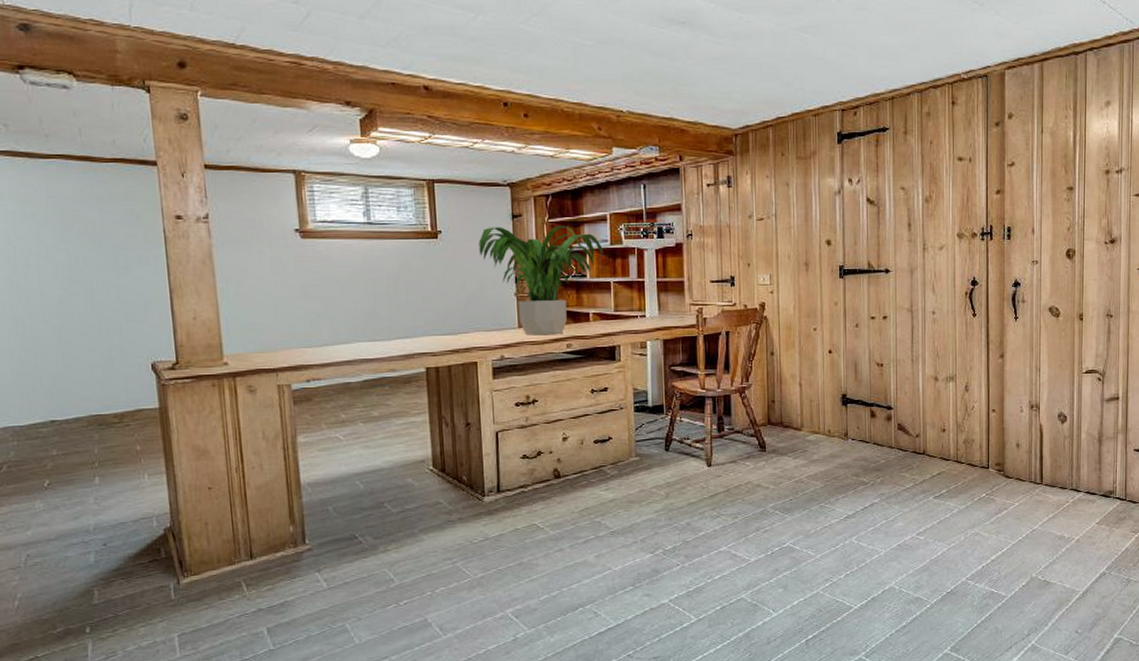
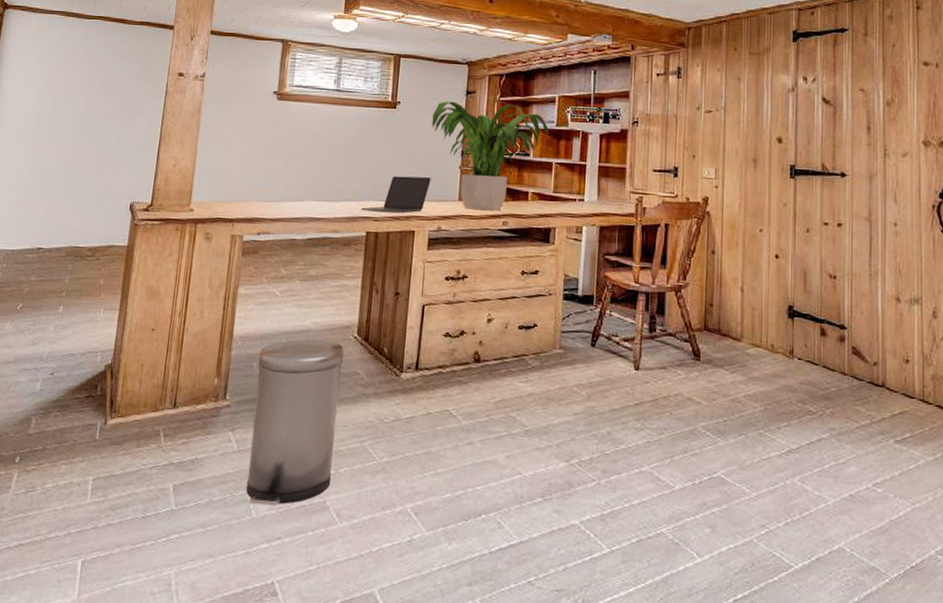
pedal bin: none [332,476,429,633] -> present [246,339,344,506]
laptop: none [415,306,487,347] -> present [360,176,431,213]

